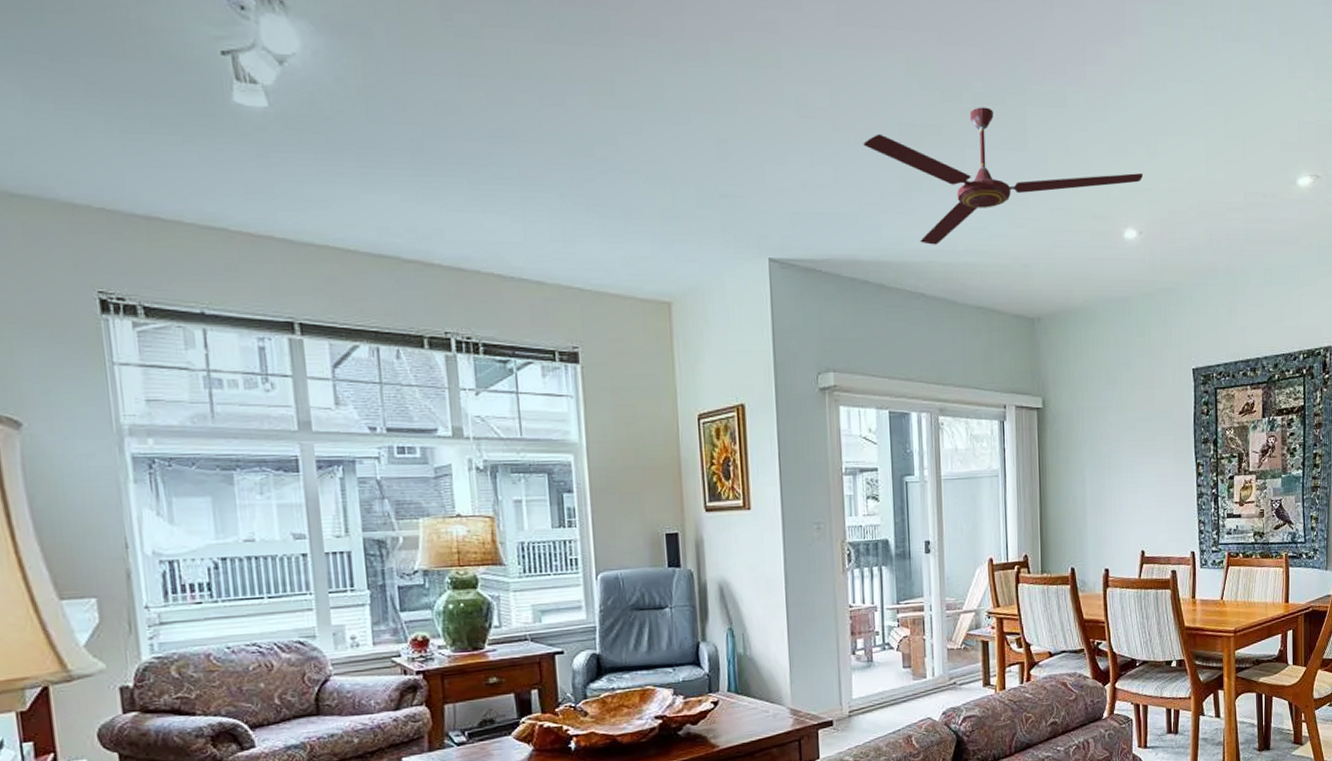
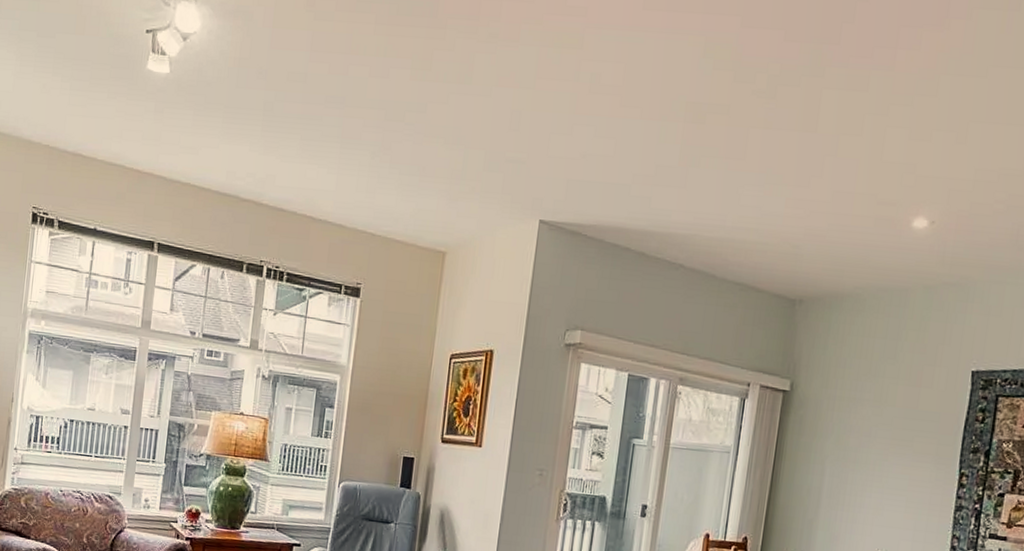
ceiling fan: present [863,107,1144,245] -> none [648,88,946,219]

